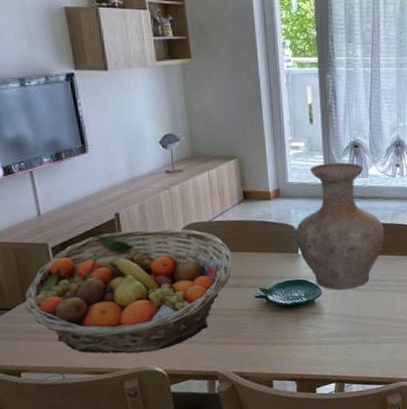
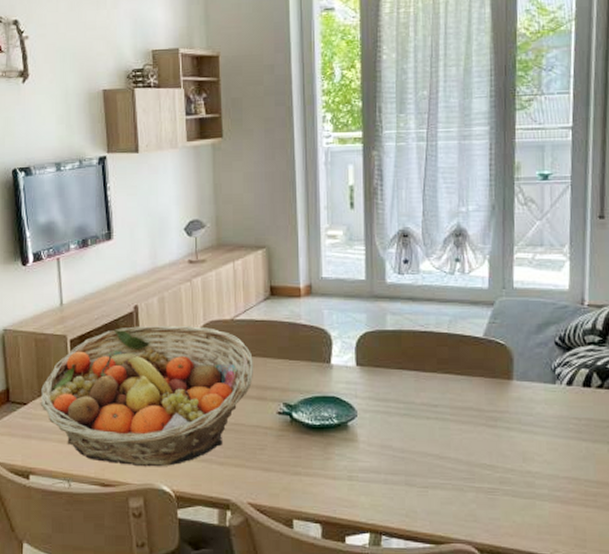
vase: present [295,162,385,290] -> none [328,255,439,414]

